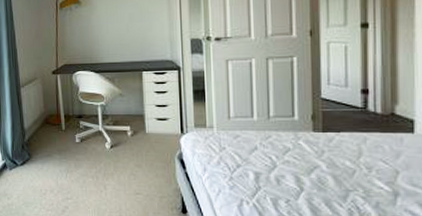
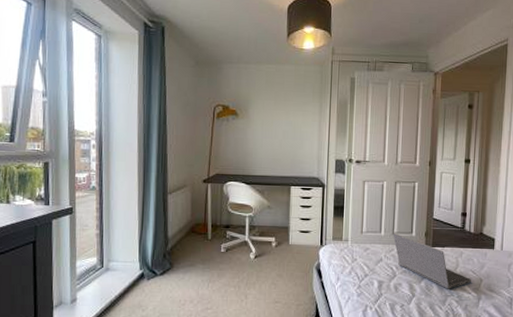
laptop computer: none [268,118,382,183] -> present [393,233,471,289]

